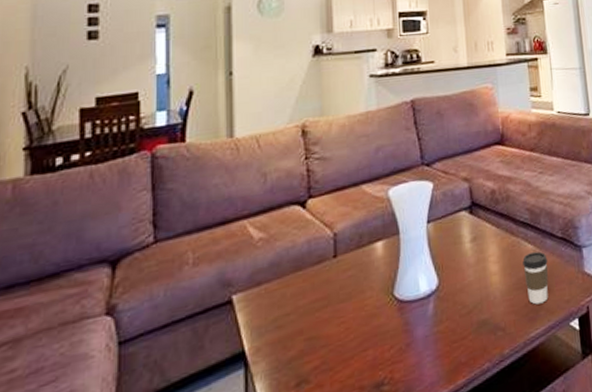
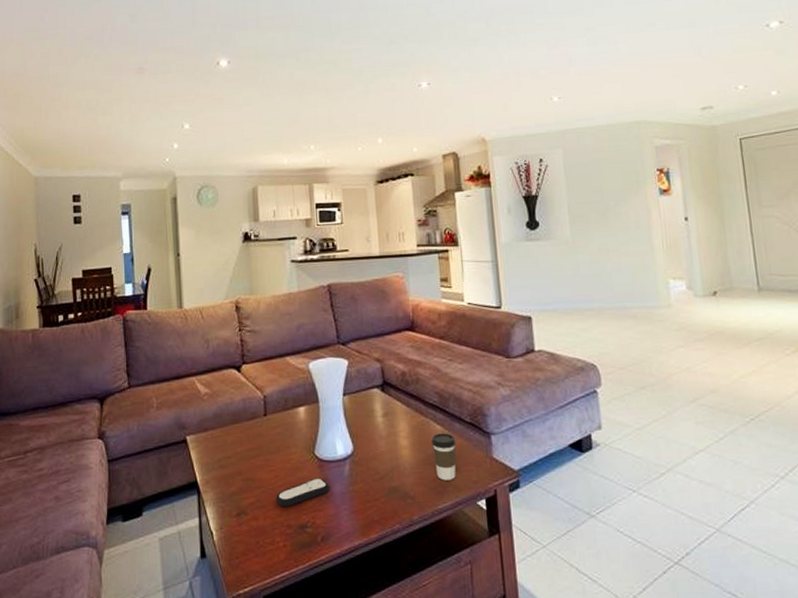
remote control: none [346,322,411,365] -> present [276,478,329,507]

